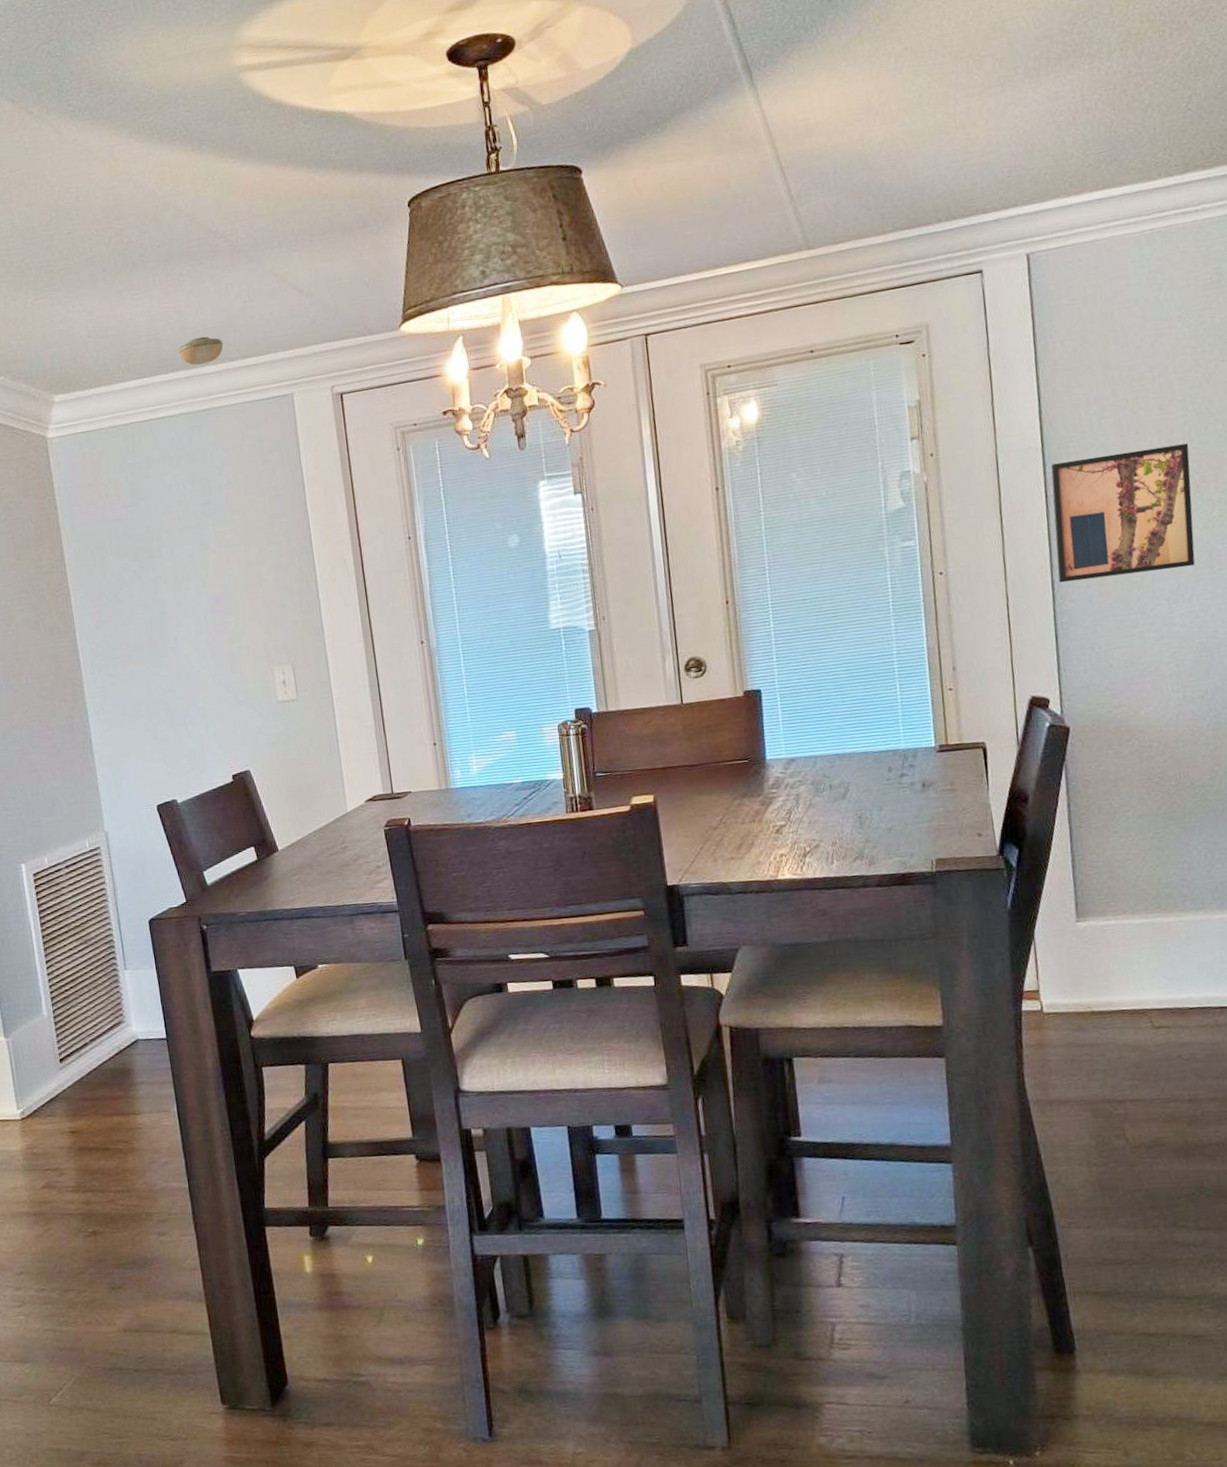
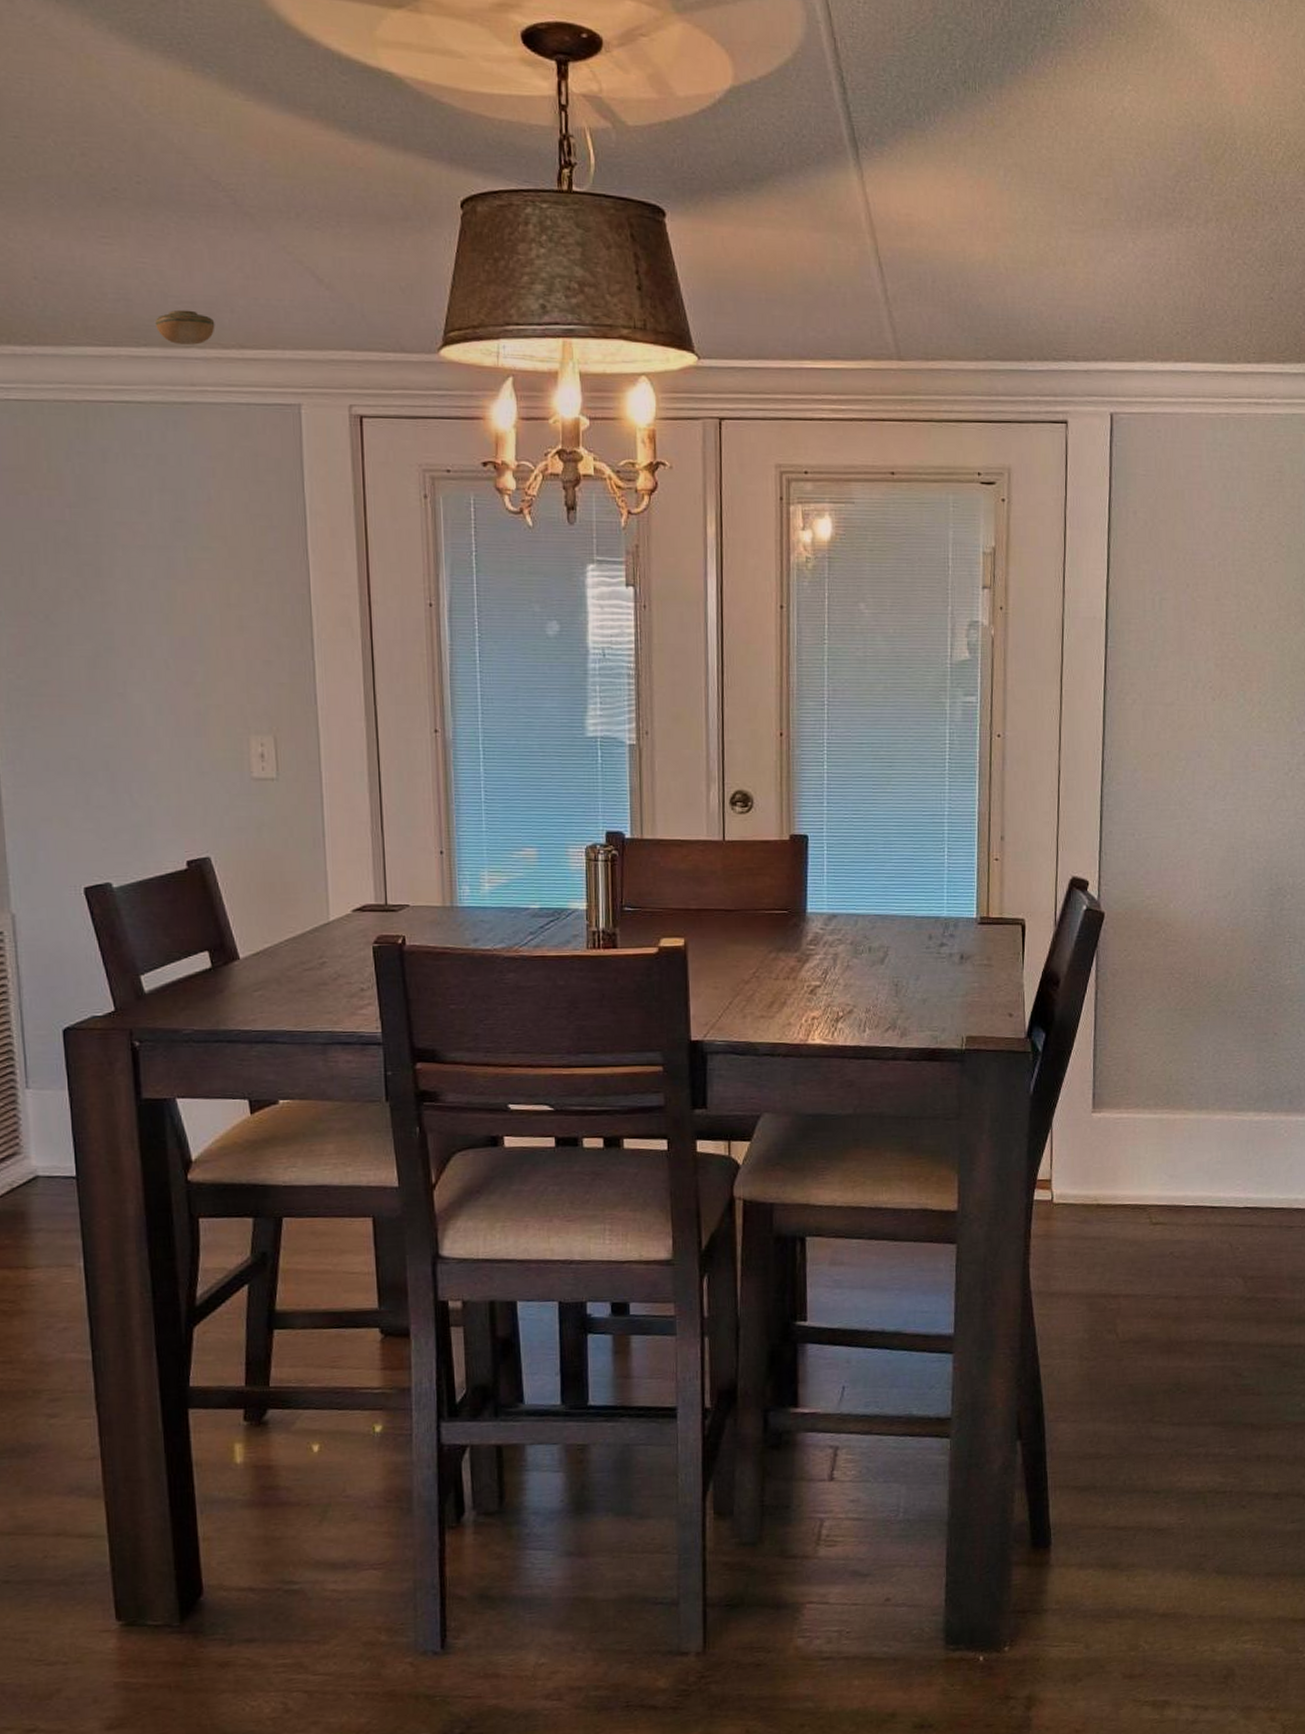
wall art: present [1050,443,1195,583] -> none [1108,638,1238,764]

